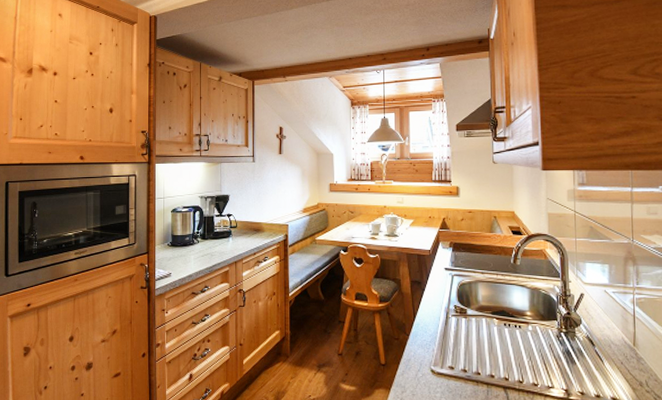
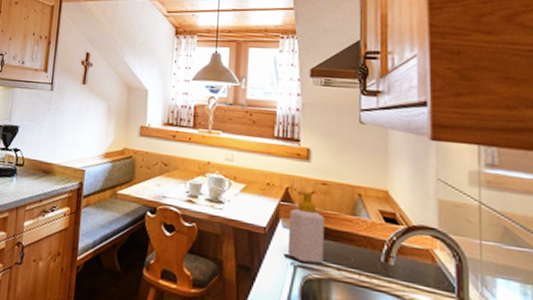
soap bottle: none [446,220,472,271] -> present [287,191,324,264]

